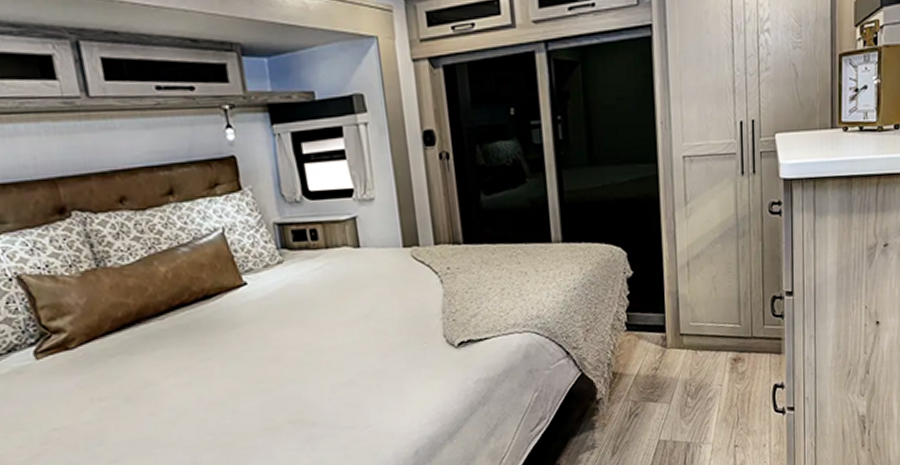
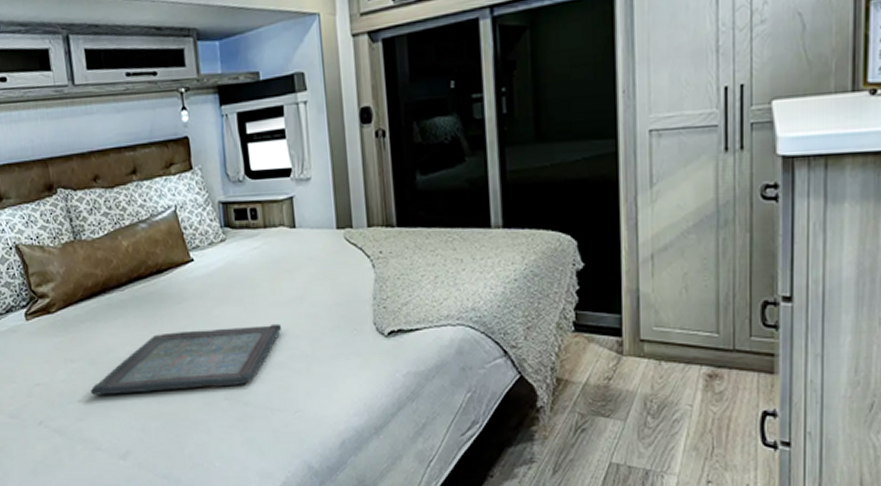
serving tray: none [125,342,349,434] -> present [90,323,282,395]

